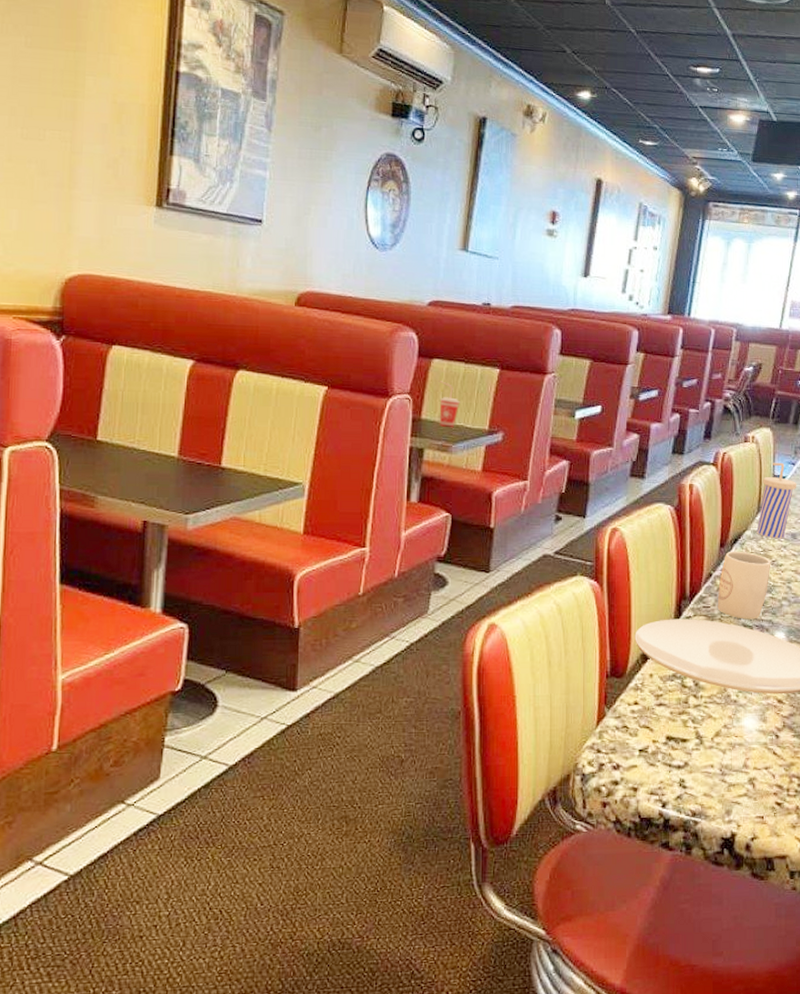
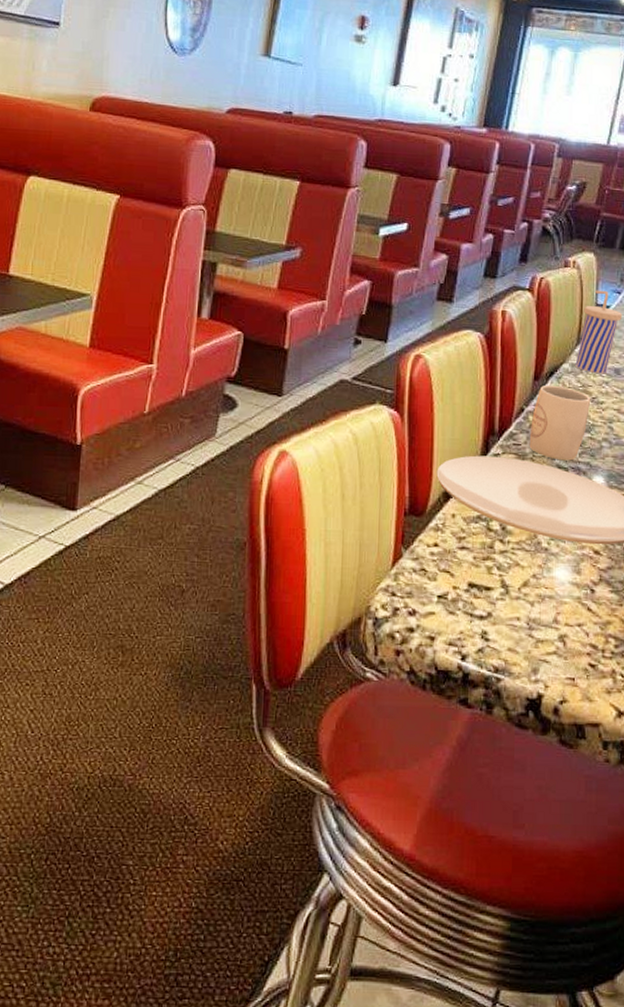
beverage cup: present [438,381,460,428] -> none [234,192,257,242]

